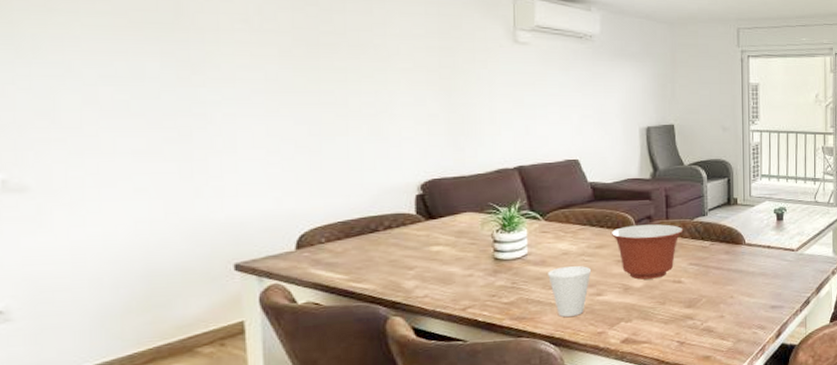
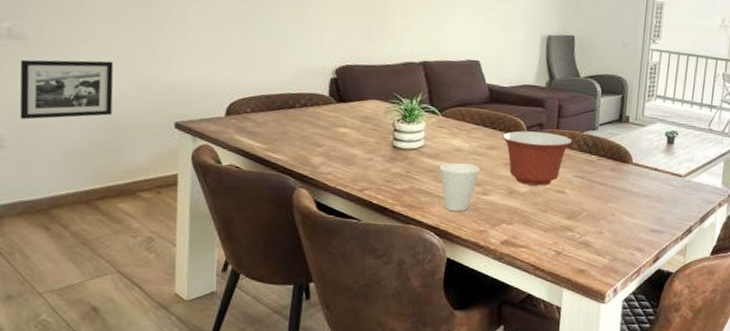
picture frame: none [24,205,152,284] -> present [19,59,114,120]

